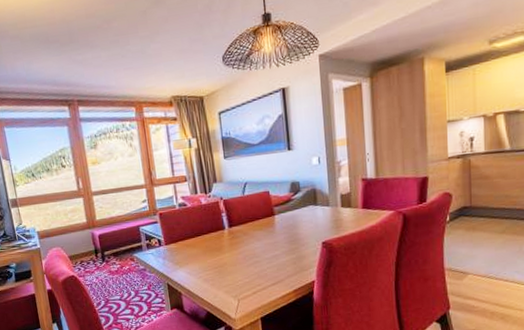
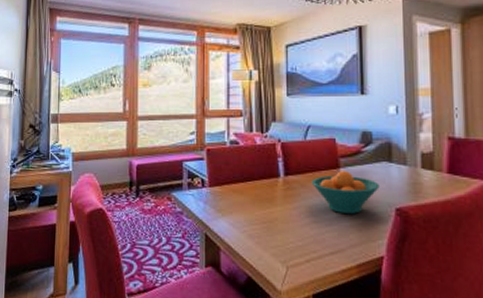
fruit bowl: none [252,216,308,252] -> present [311,170,380,214]

